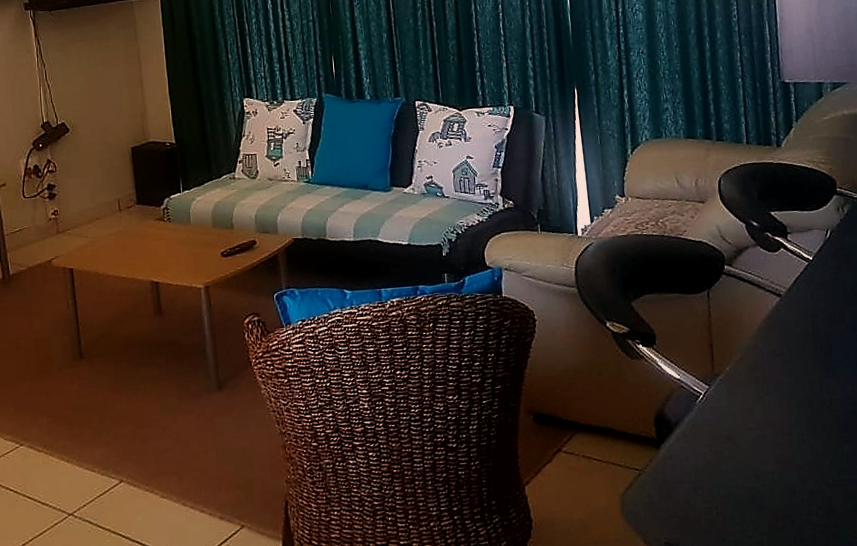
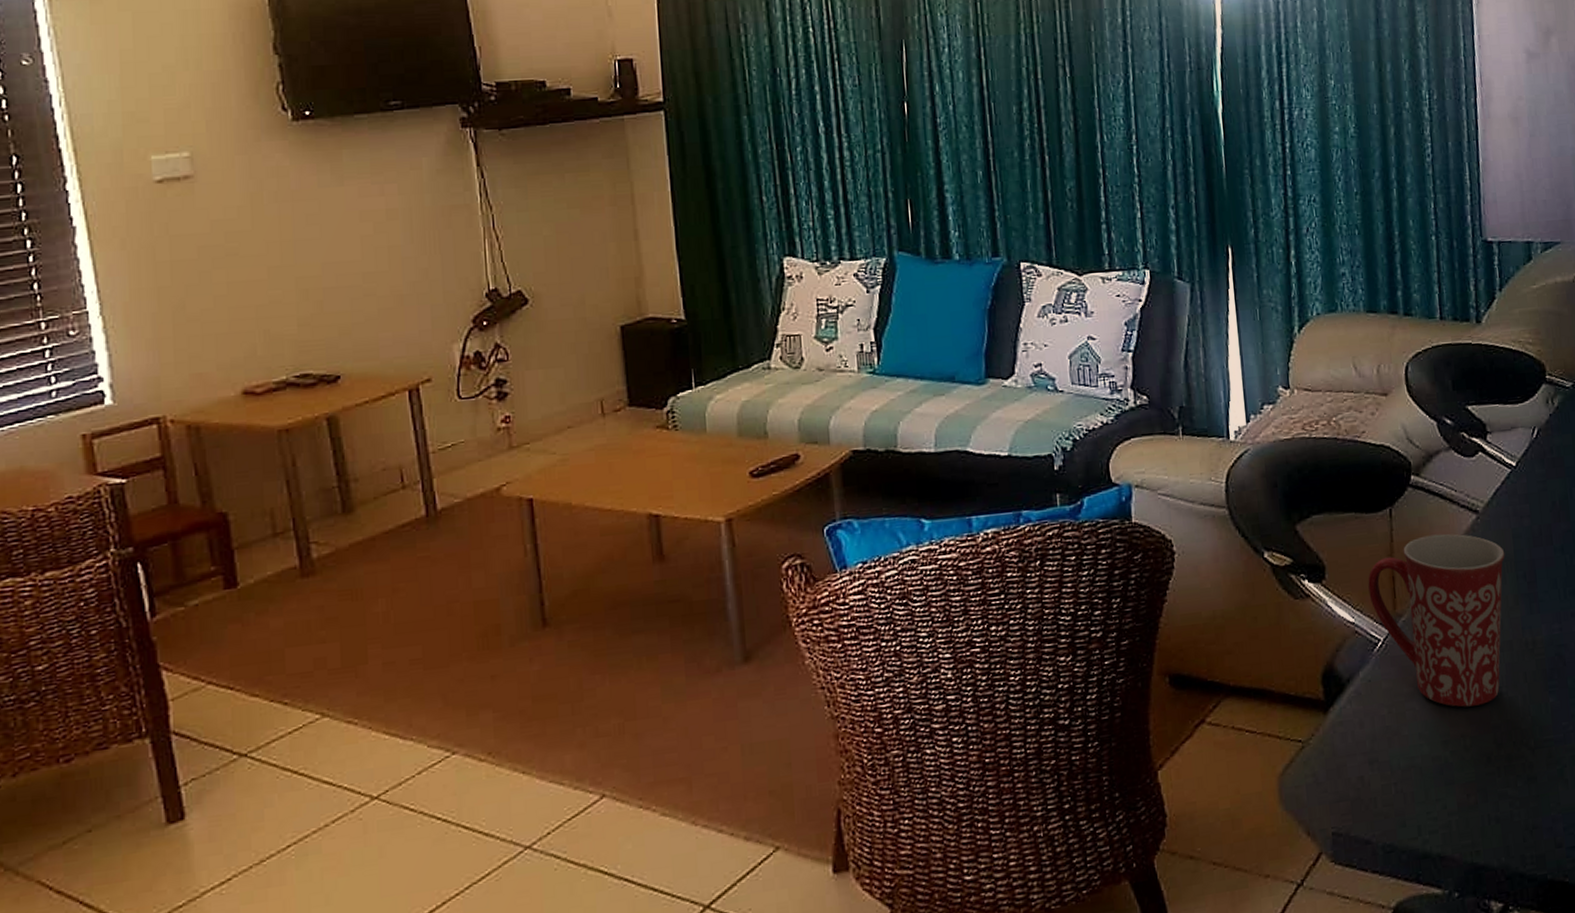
mug: none [690,312,805,450] -> present [1368,533,1505,707]

